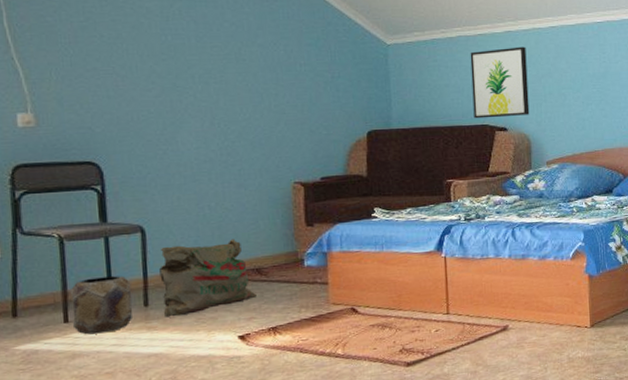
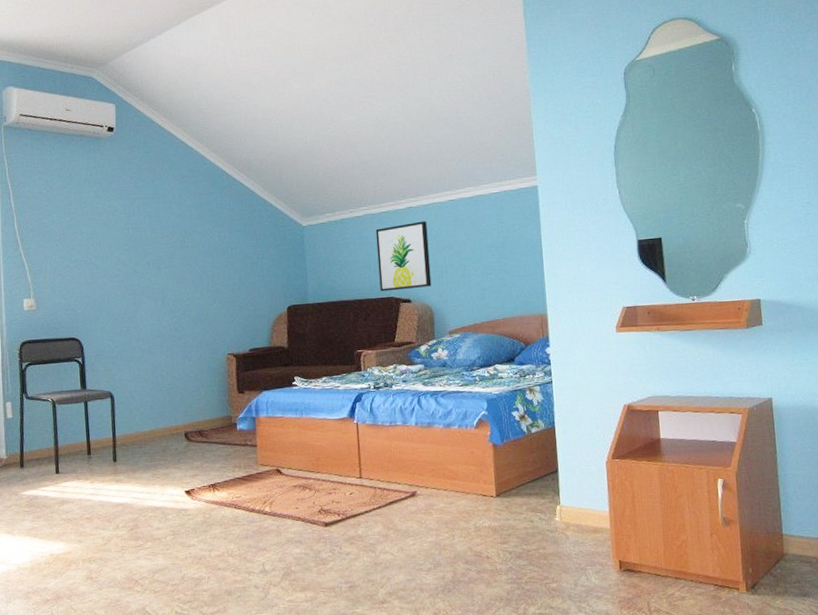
planter: present [71,276,133,335] -> none [61,435,105,484]
bag: present [159,239,257,318] -> none [124,404,199,472]

